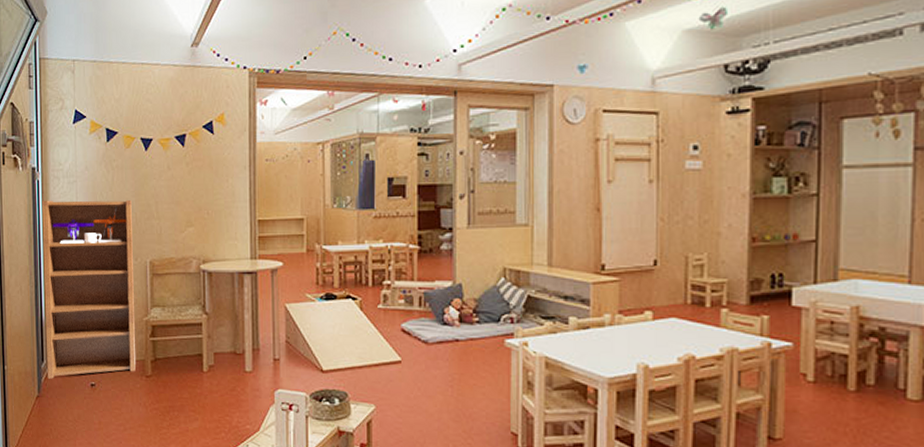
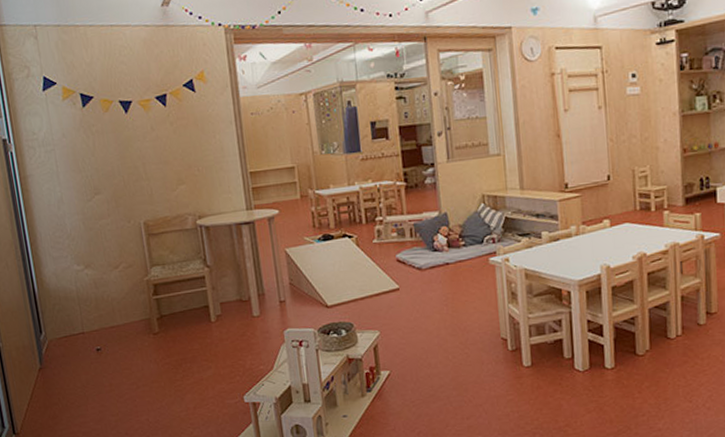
bookshelf: present [42,200,136,379] -> none [18,164,142,350]

